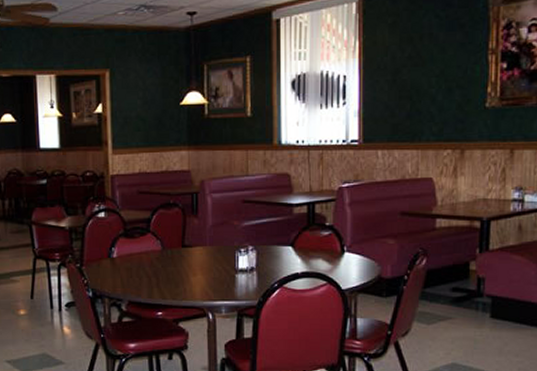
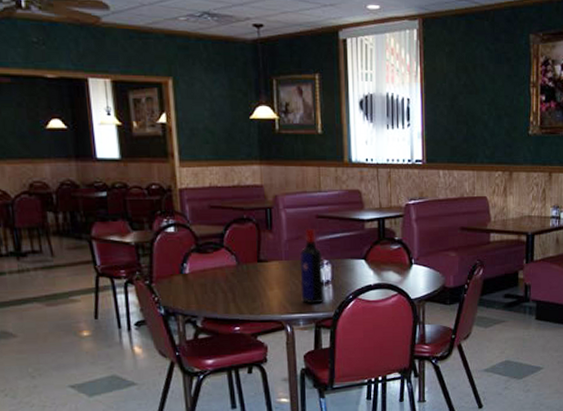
liquor bottle: none [224,213,249,291] -> present [299,228,325,304]

